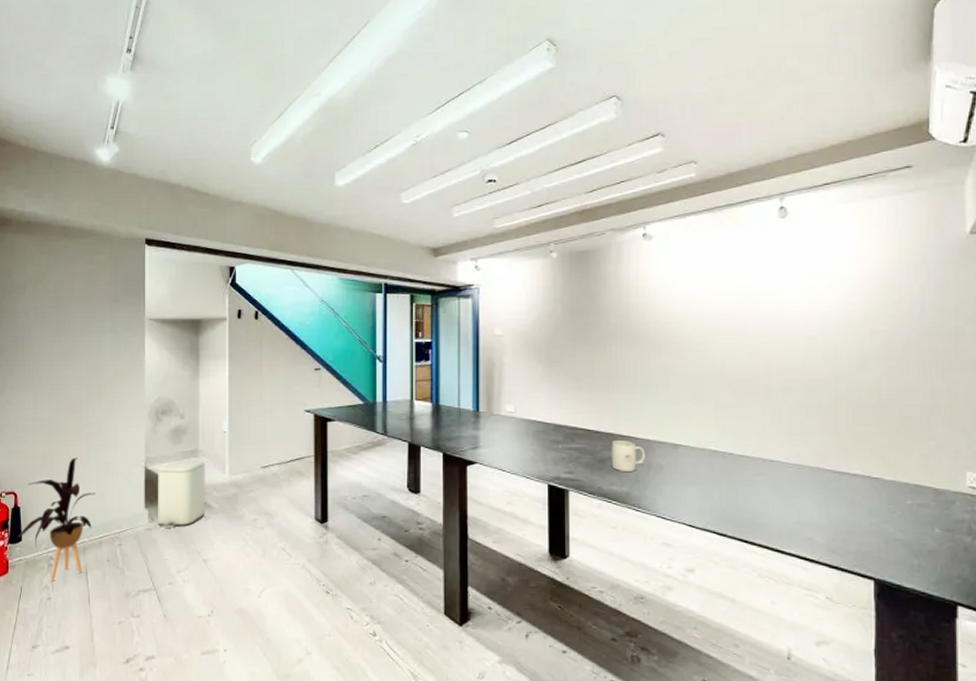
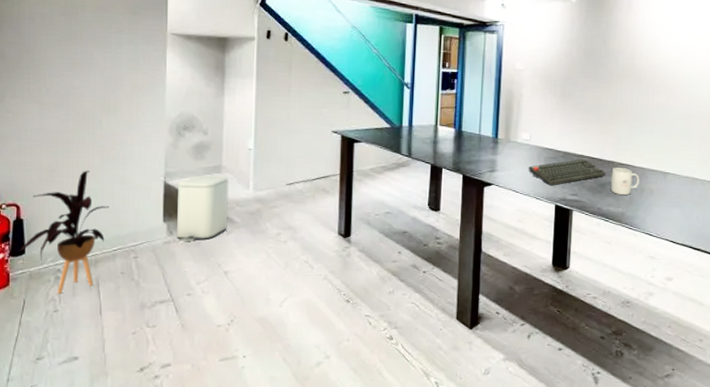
computer keyboard: none [514,432,605,463] -> present [528,159,607,186]

